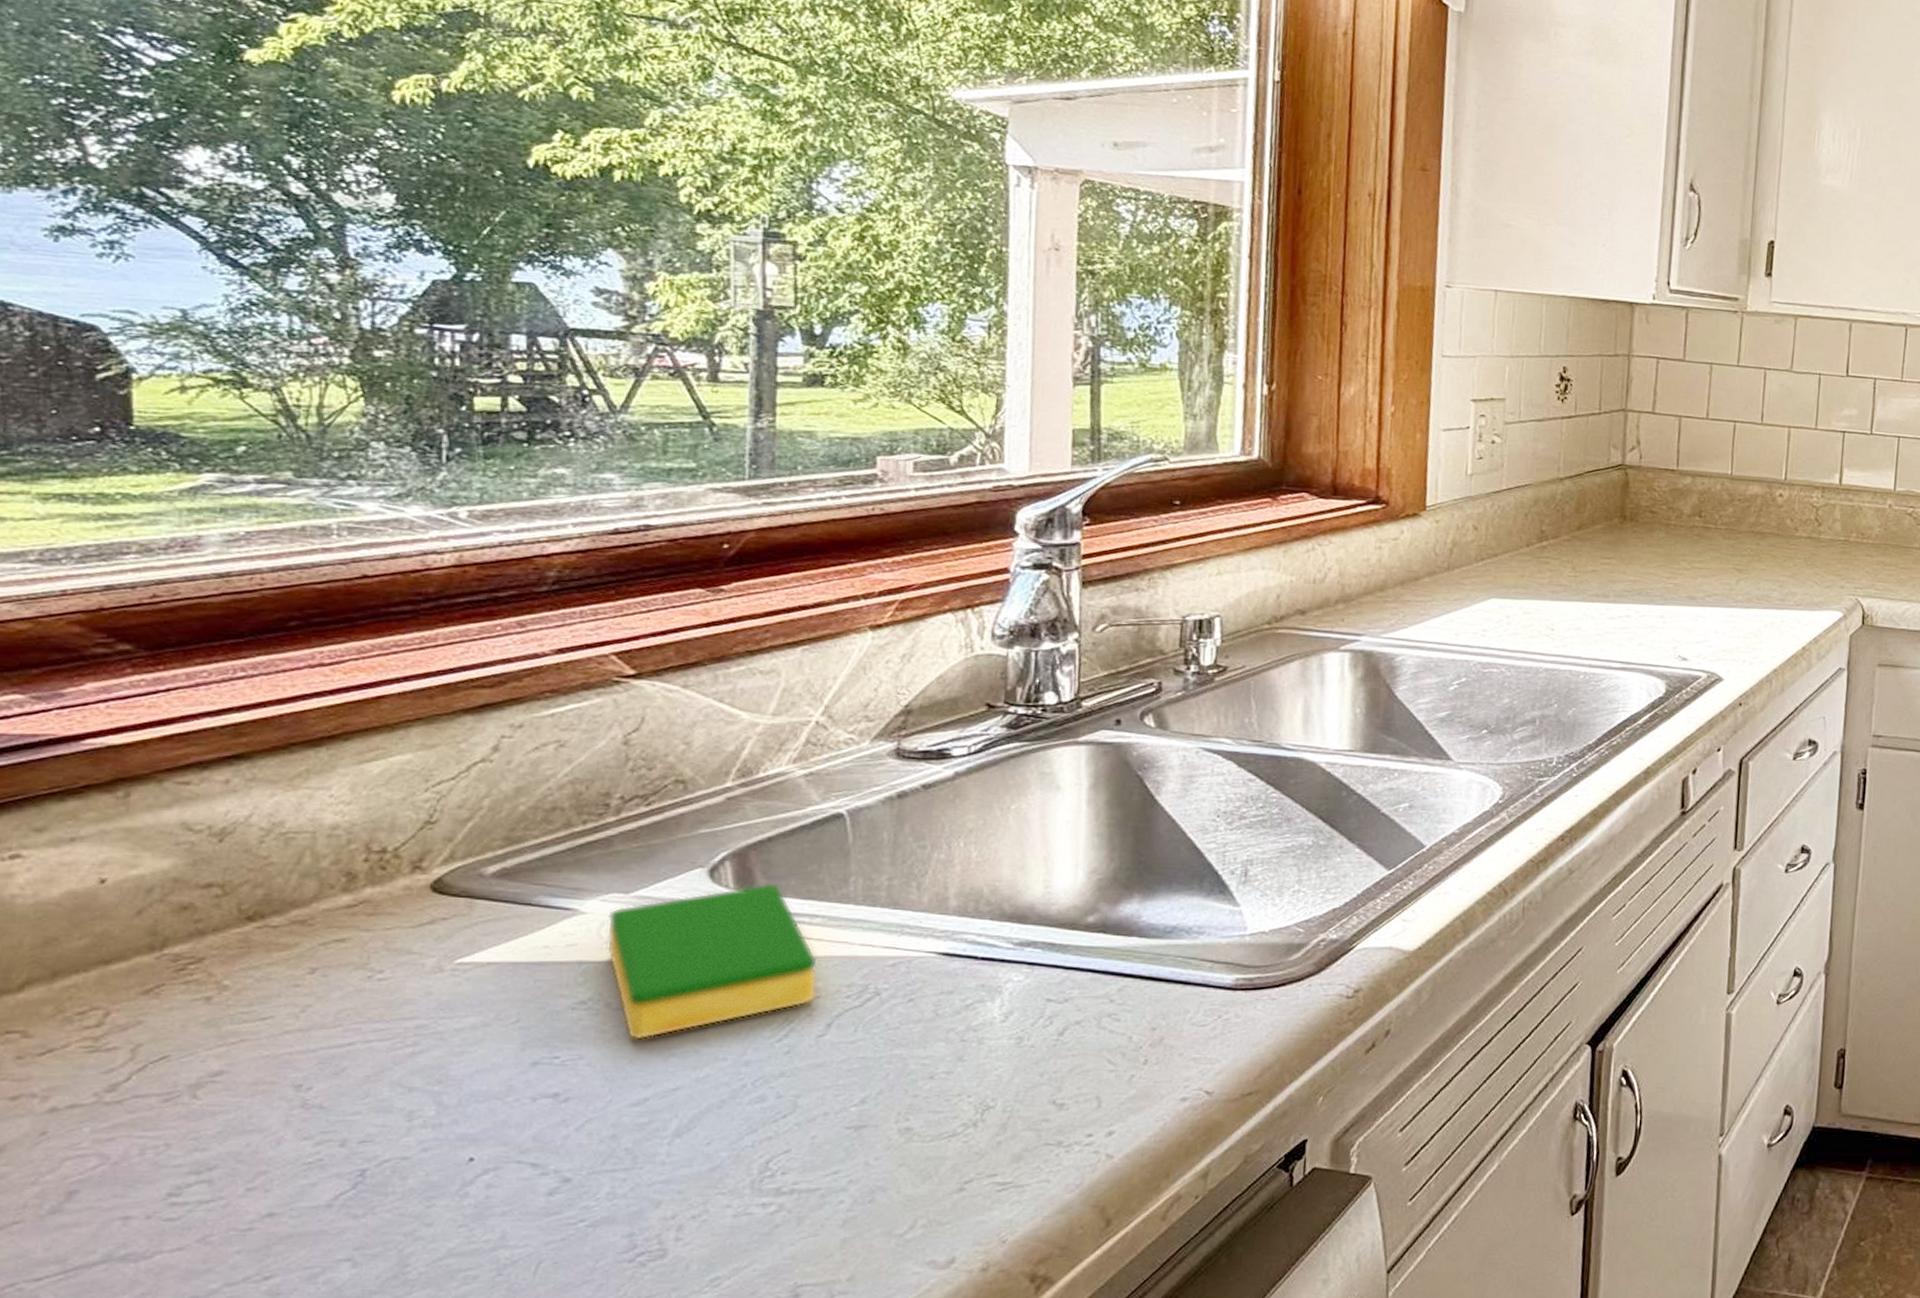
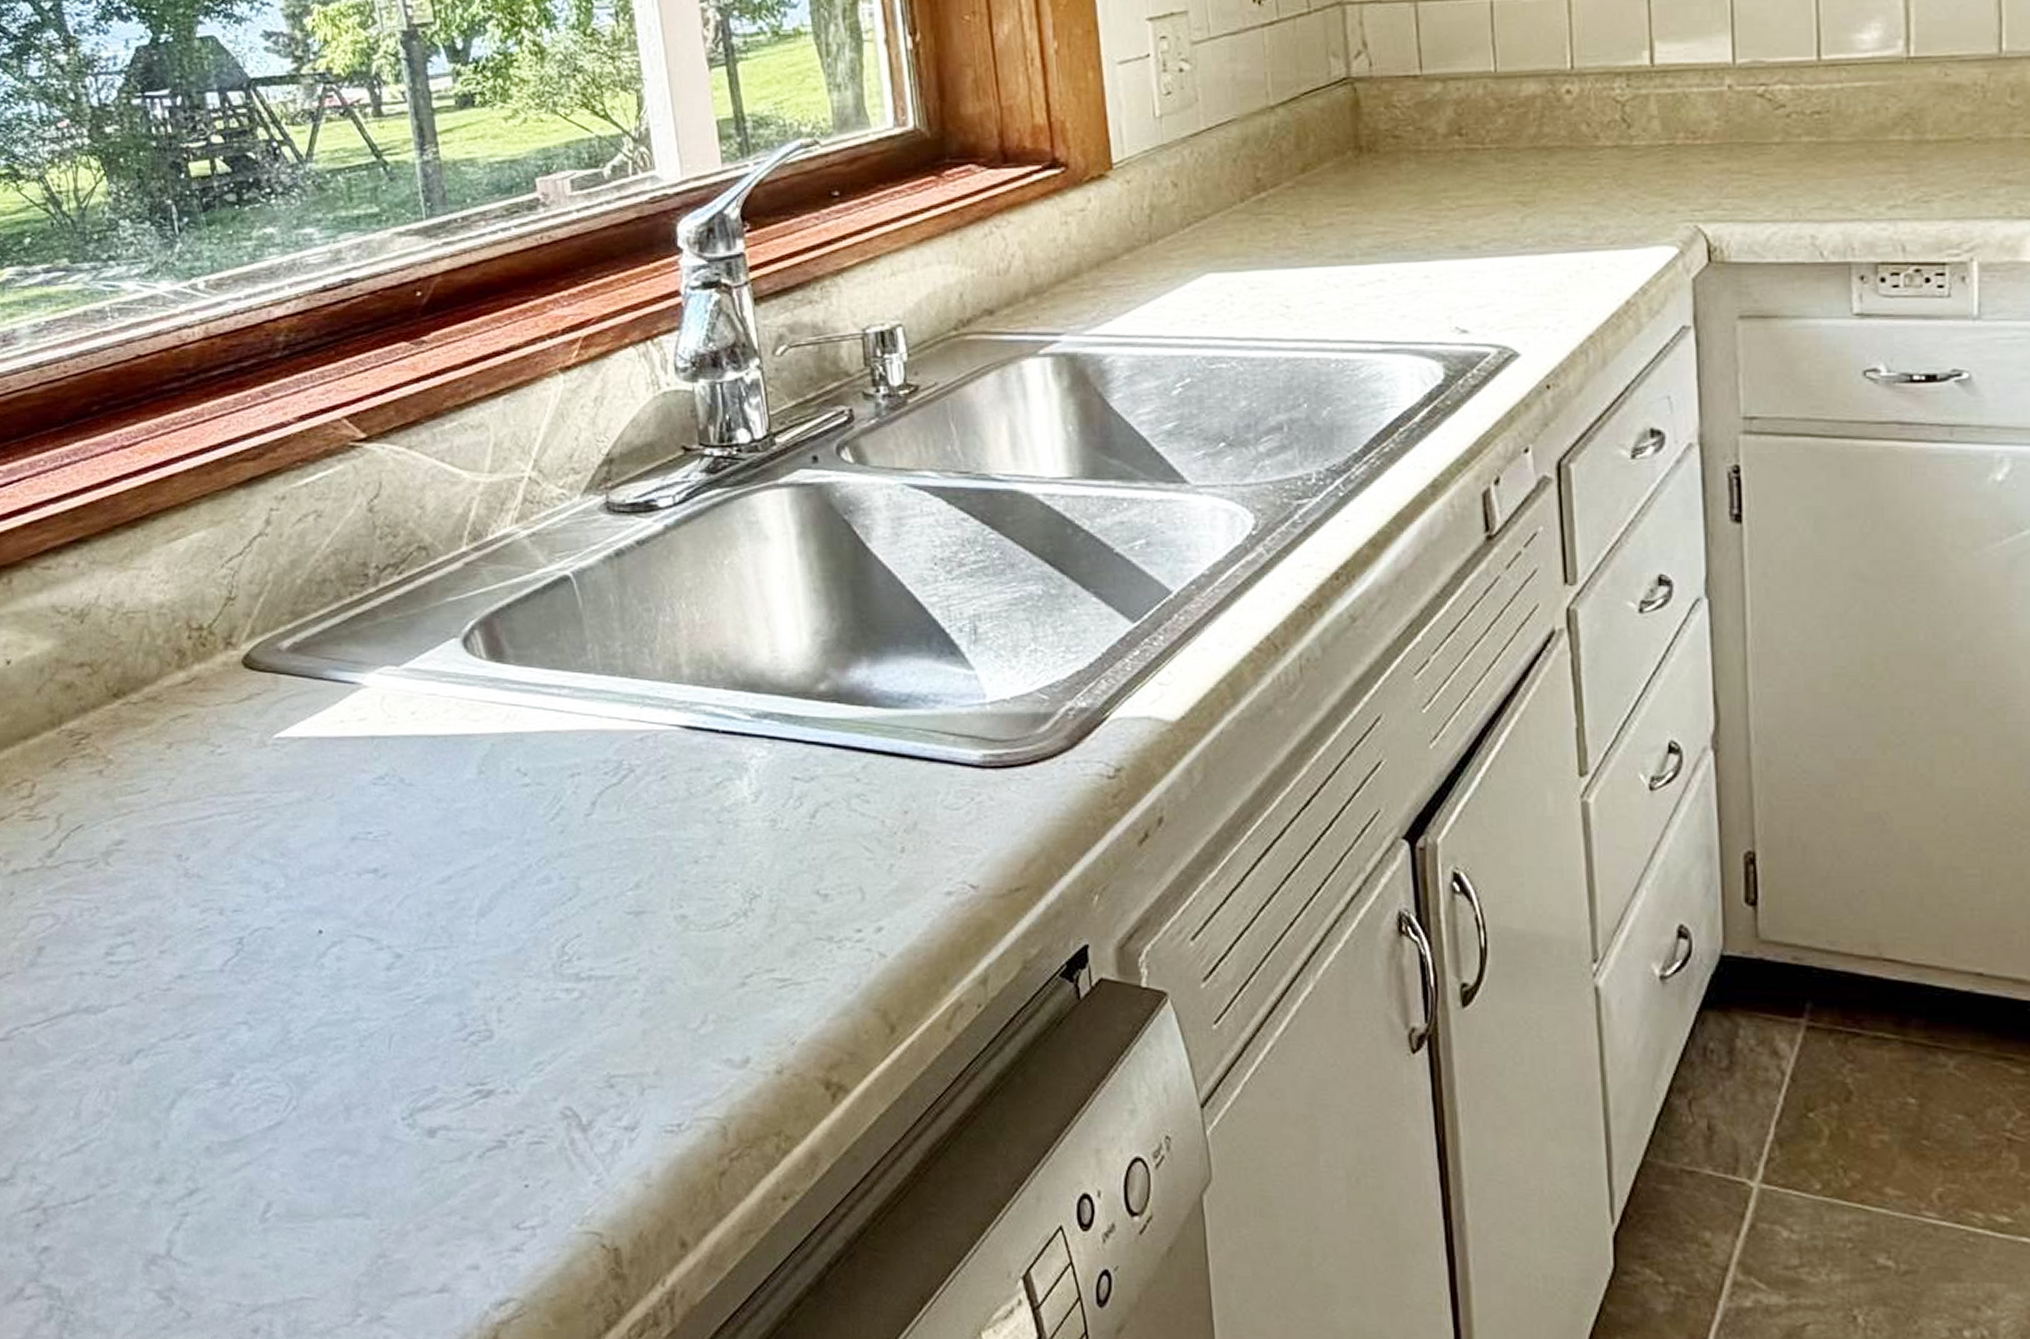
dish sponge: present [606,882,818,1040] -> none [386,652,578,816]

